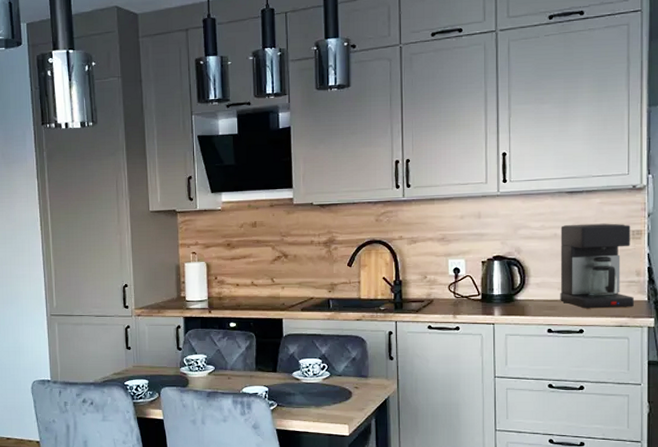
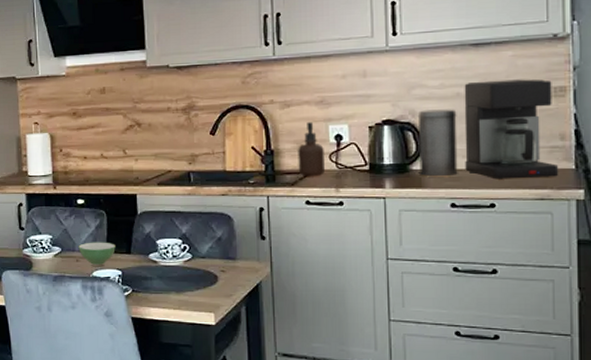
bowl: none [230,361,263,384] -> present [78,242,116,267]
soap dispenser: none [422,256,444,305] -> present [298,122,325,177]
canister: none [522,247,554,306] -> present [417,109,458,177]

